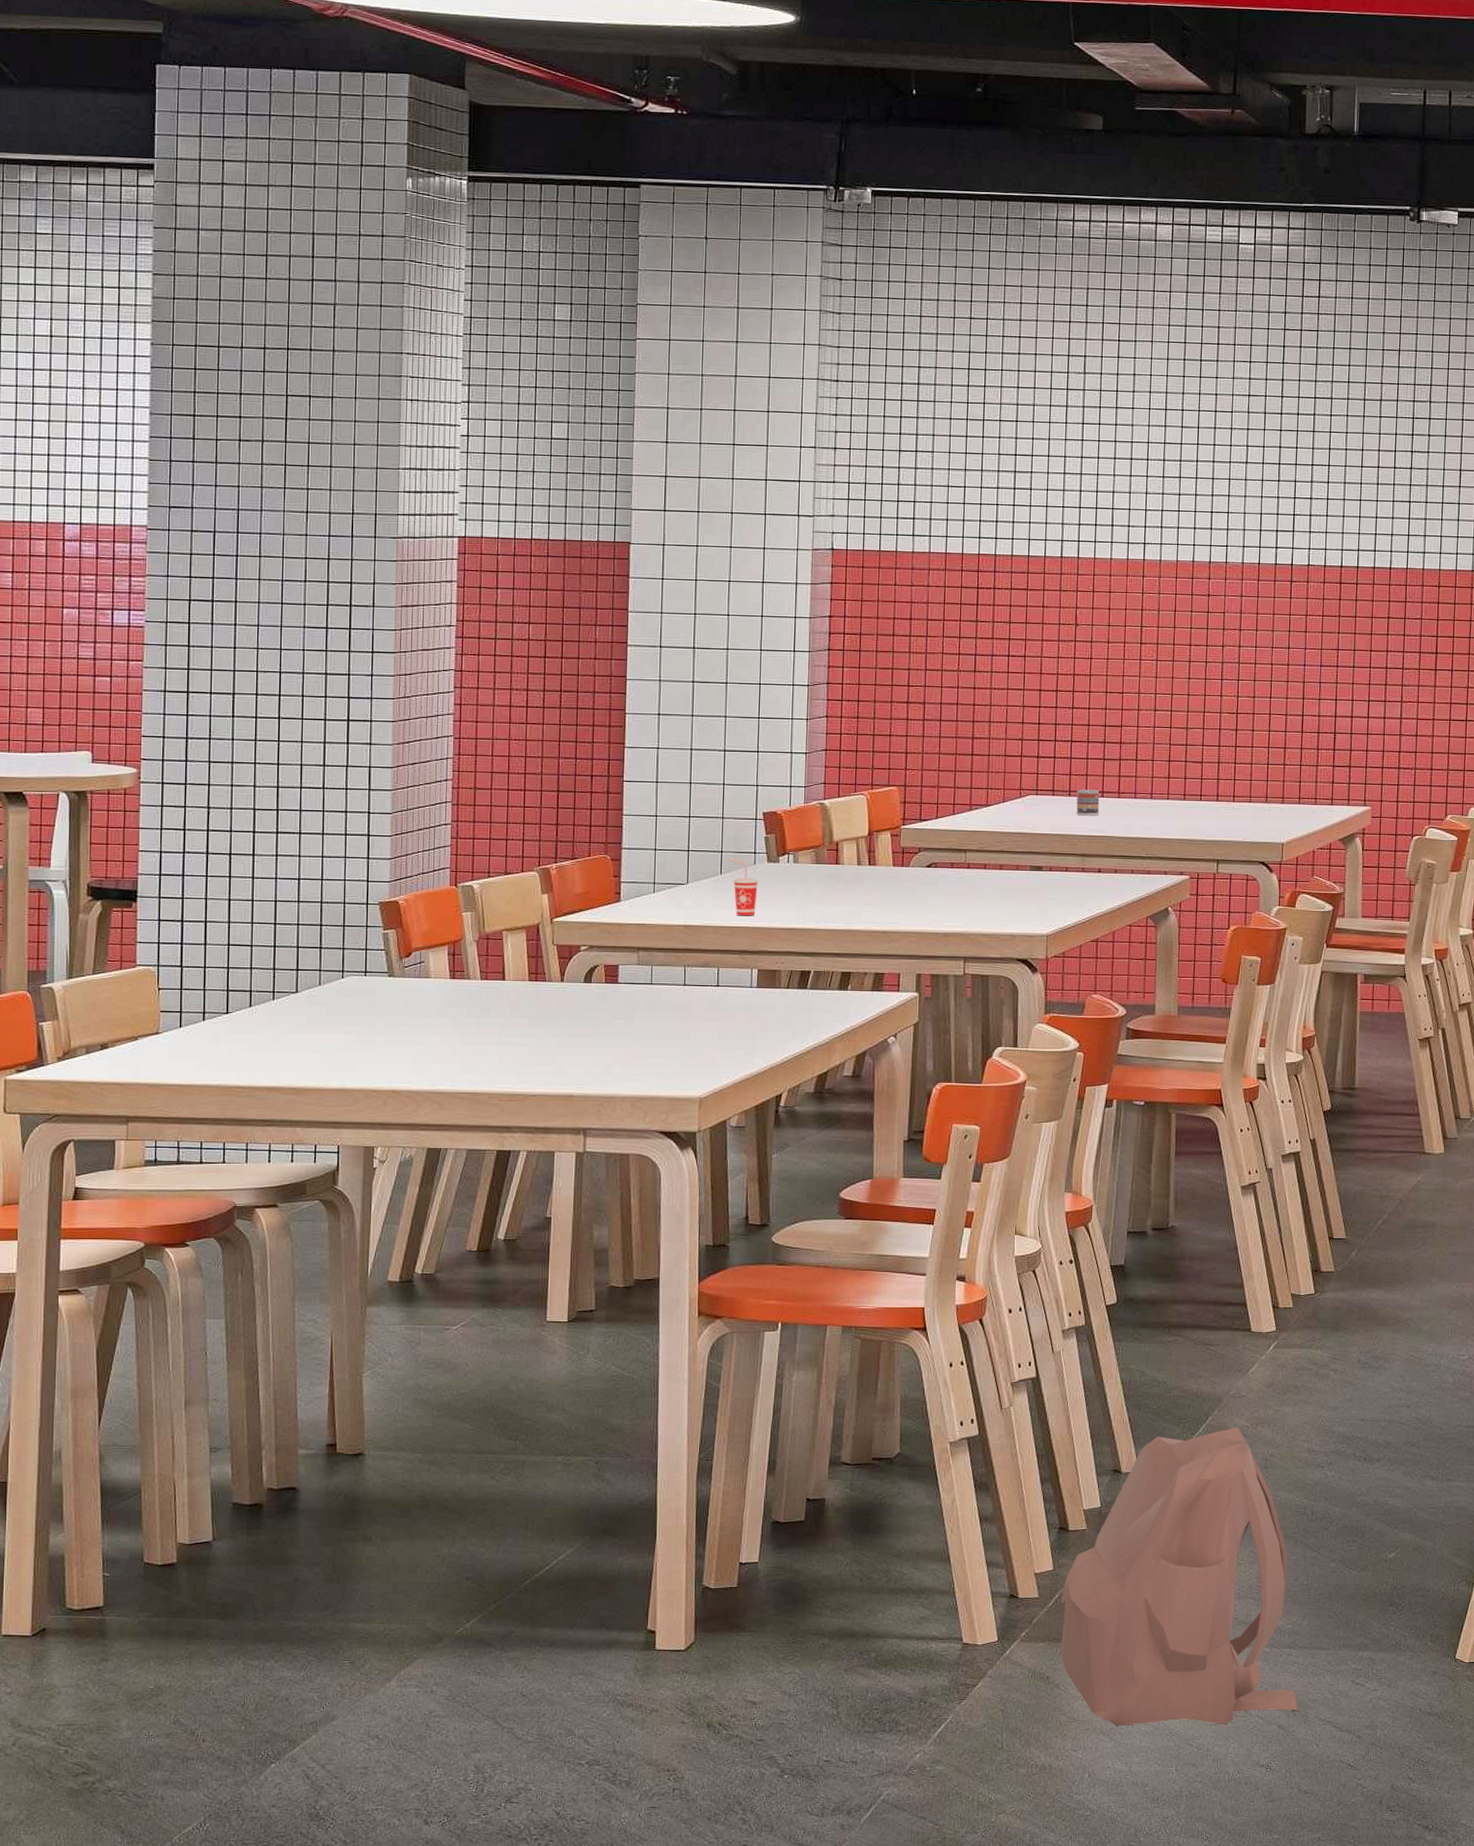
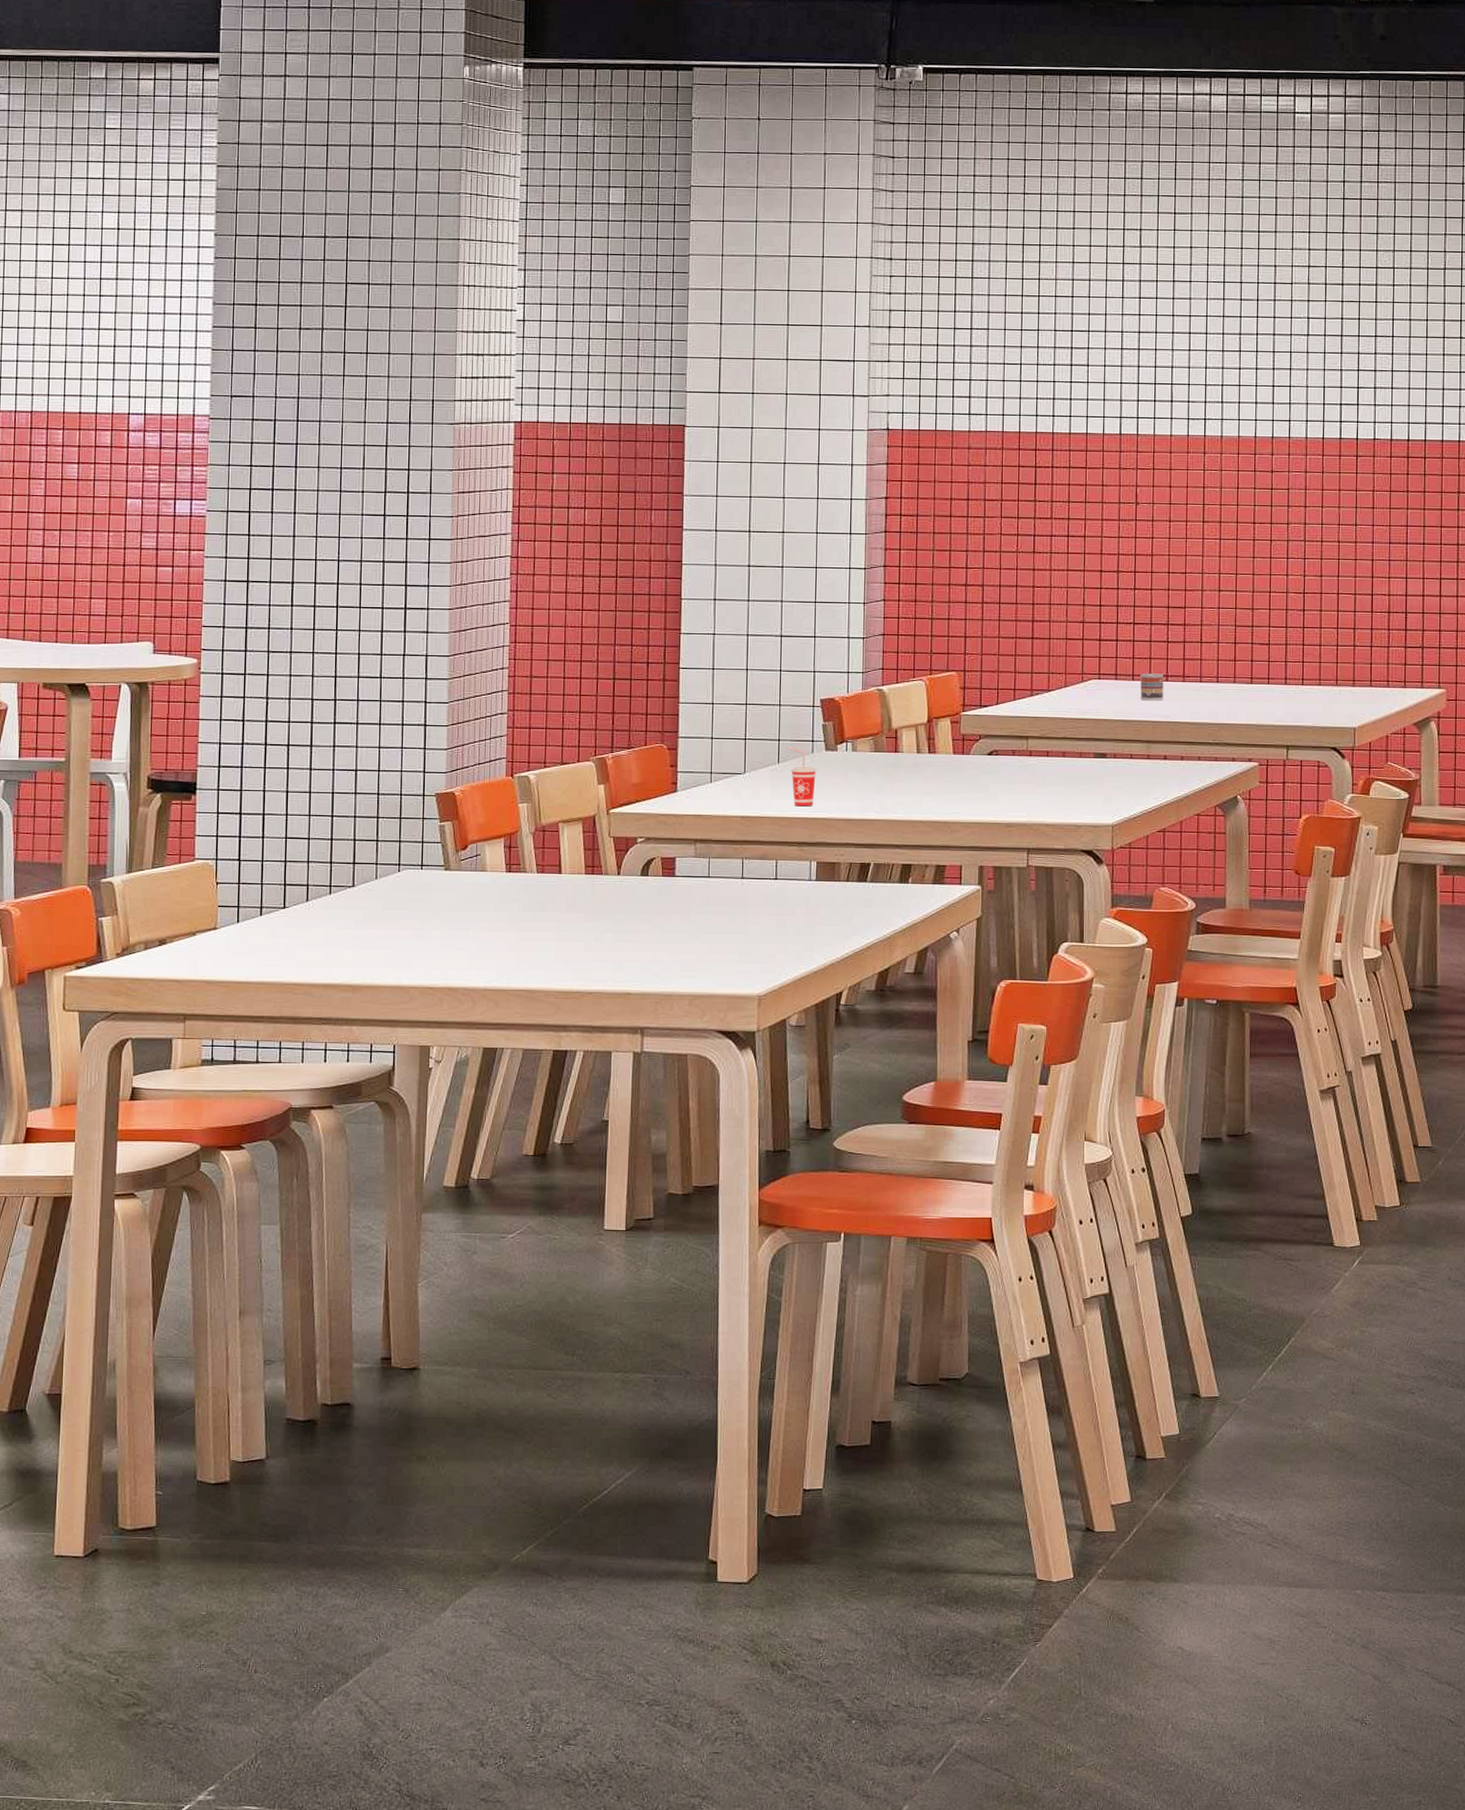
backpack: present [1060,1427,1298,1726] -> none [1139,1349,1394,1674]

